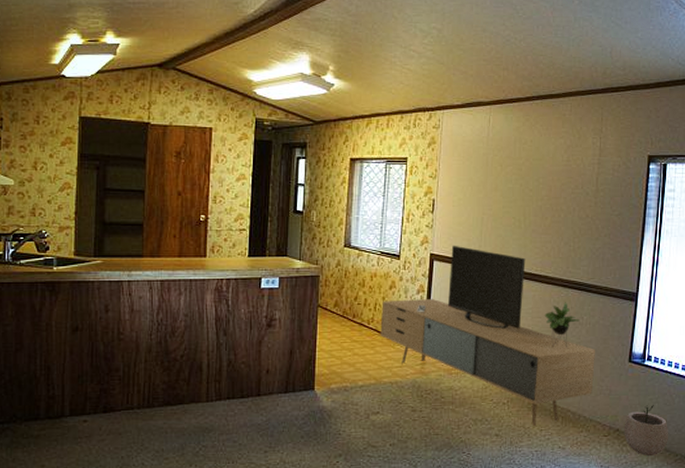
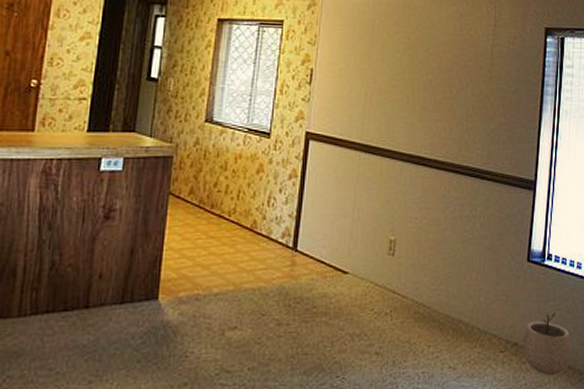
media console: present [380,245,596,426] -> none [243,122,491,341]

